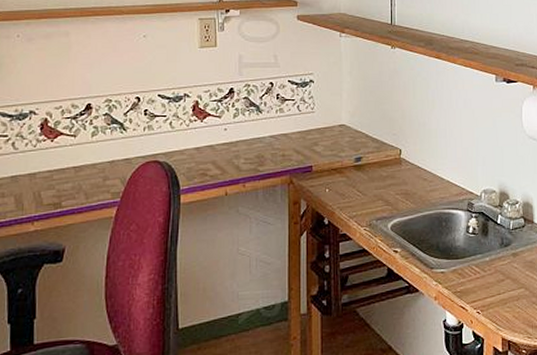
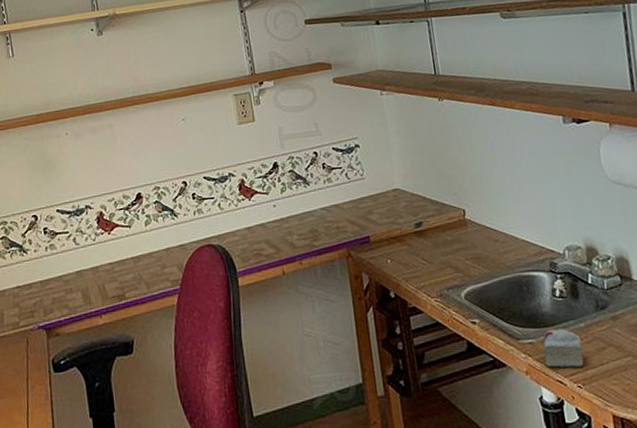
cake slice: none [452,261,486,296] -> present [542,329,584,368]

